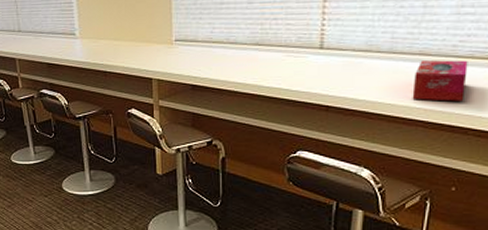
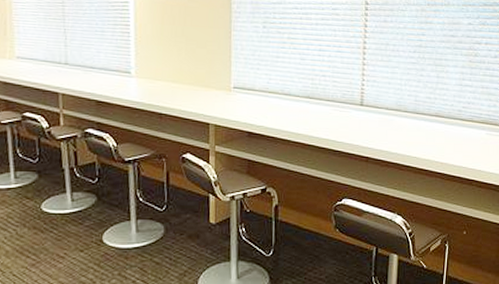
tissue box: present [412,60,468,102] -> none [432,121,469,157]

